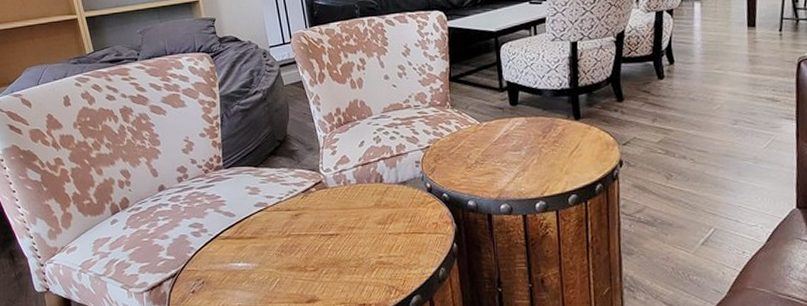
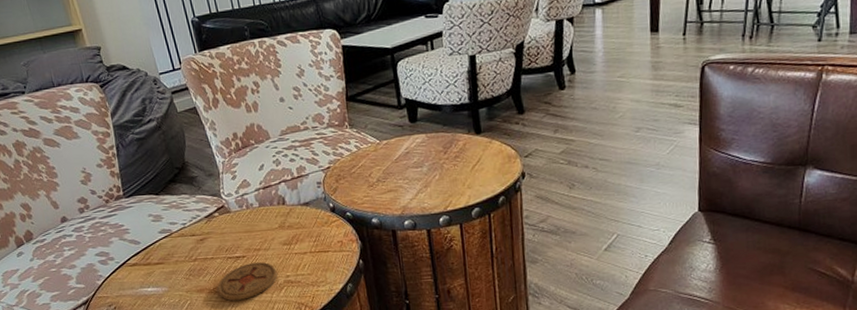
coaster: none [308,240,370,280] -> present [217,261,277,301]

